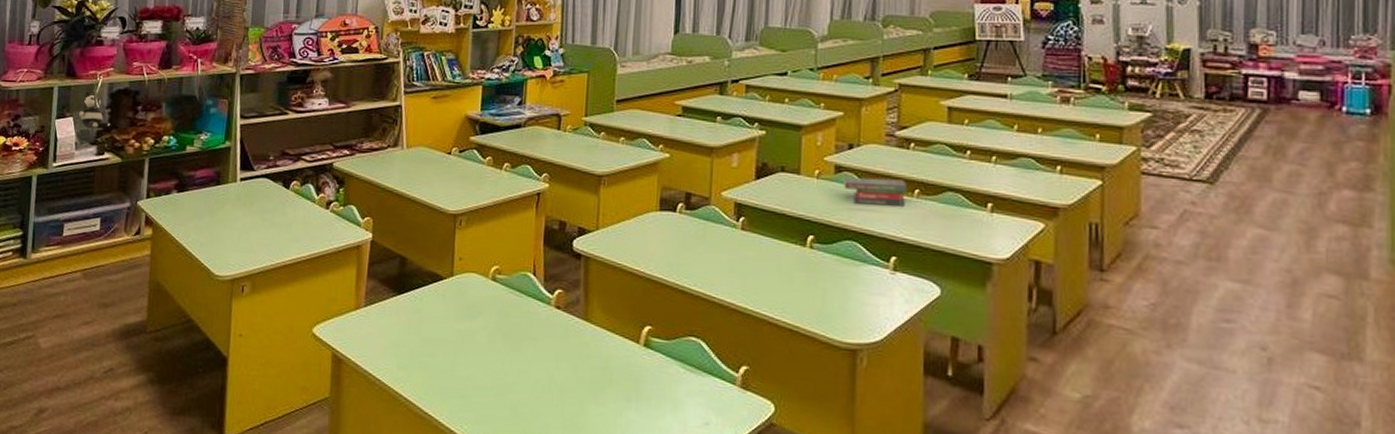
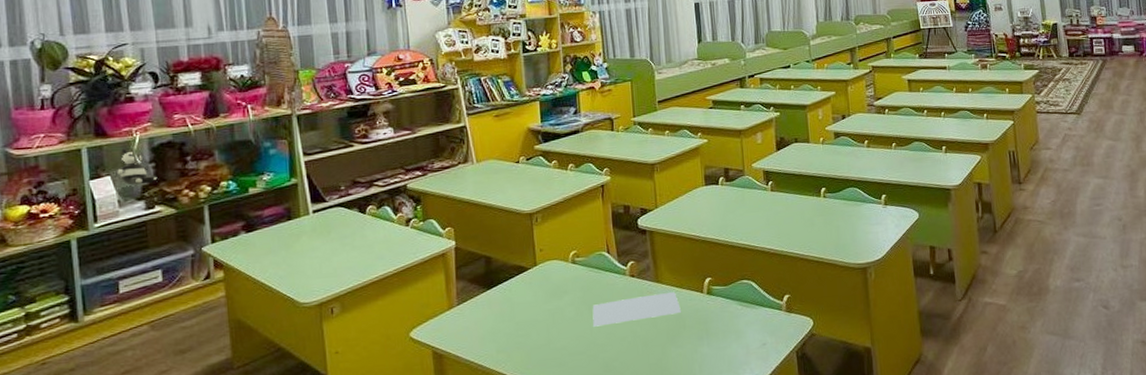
paper sheet: none [505,333,611,364] -> present [592,291,682,327]
books: present [842,176,908,208] -> none [841,137,888,161]

